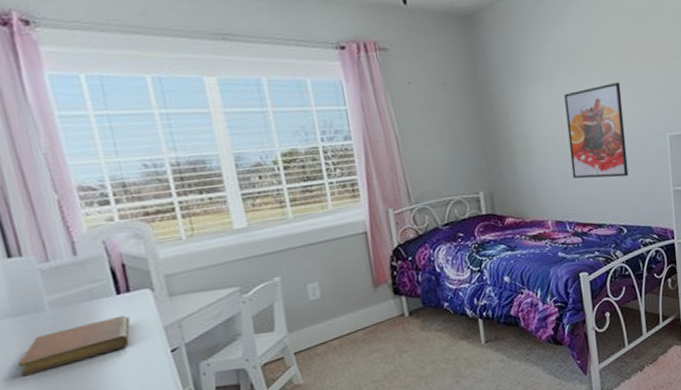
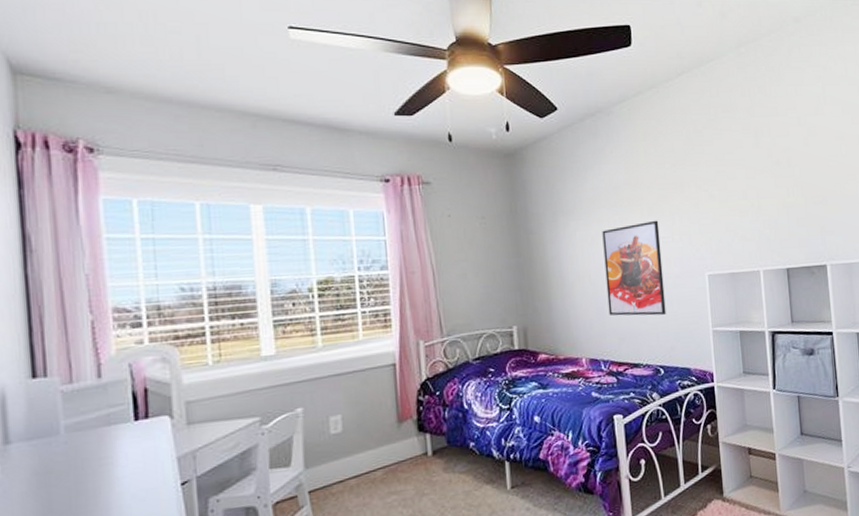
notebook: present [17,315,131,377] -> none [21,443,144,506]

